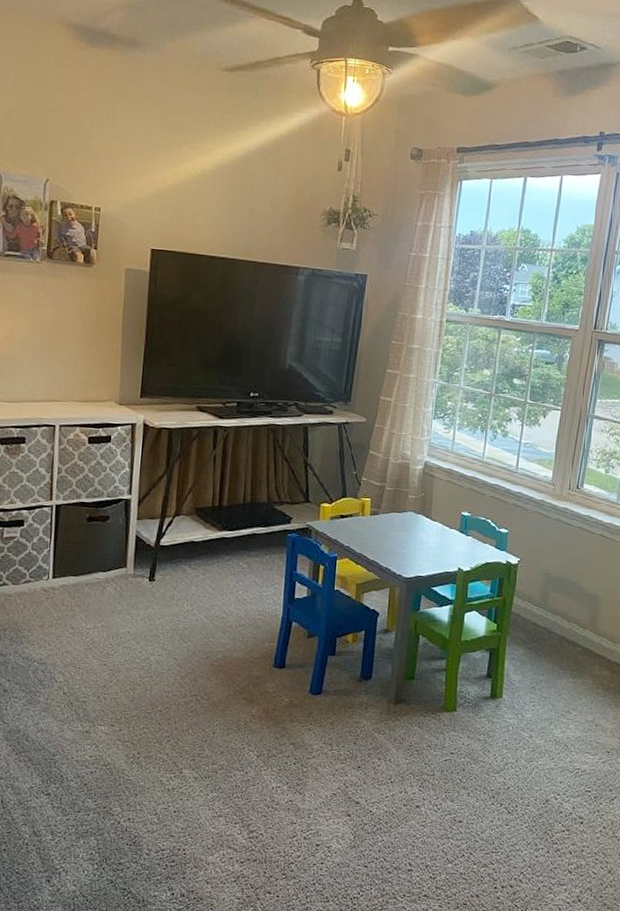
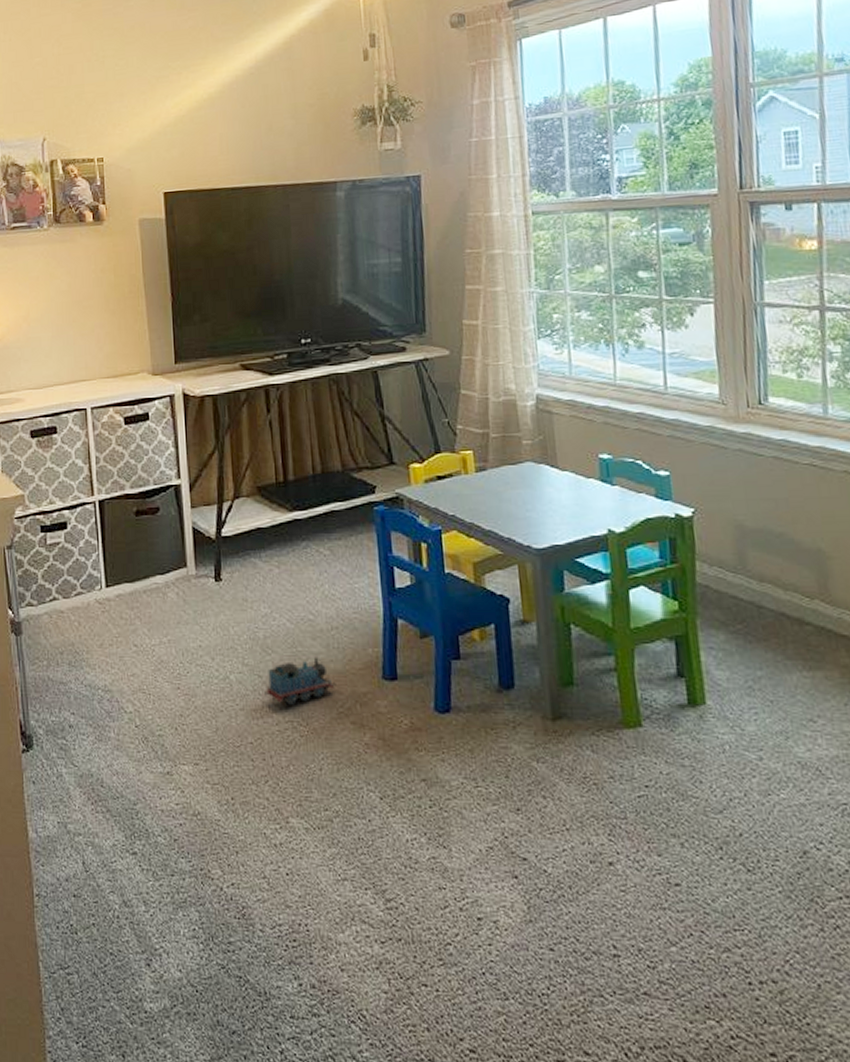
toy train: none [177,646,237,683] -> present [265,657,336,705]

